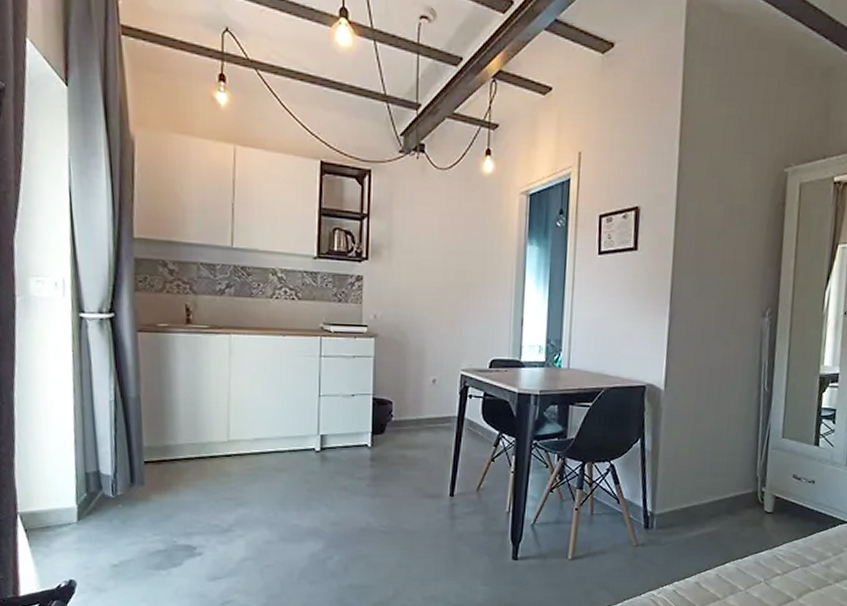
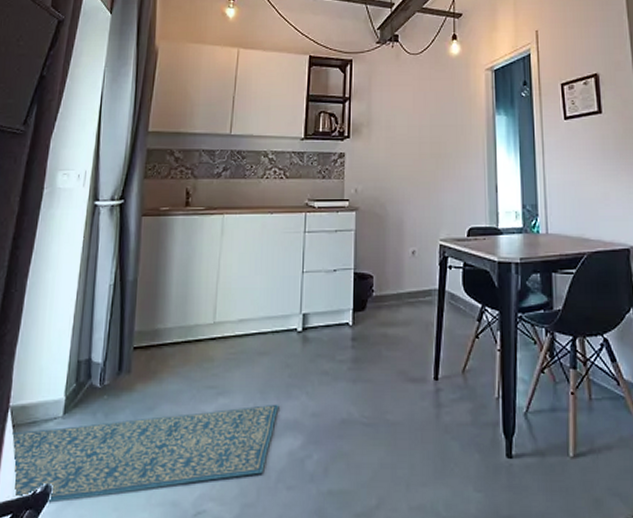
rug: none [26,514,300,595] -> present [12,404,279,503]

